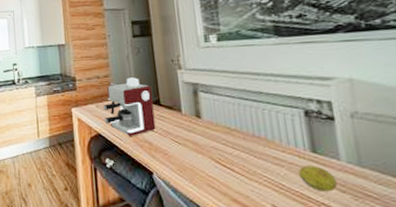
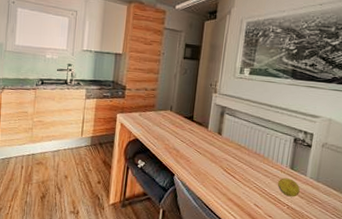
coffee maker: present [103,77,156,136] -> none [144,94,189,144]

